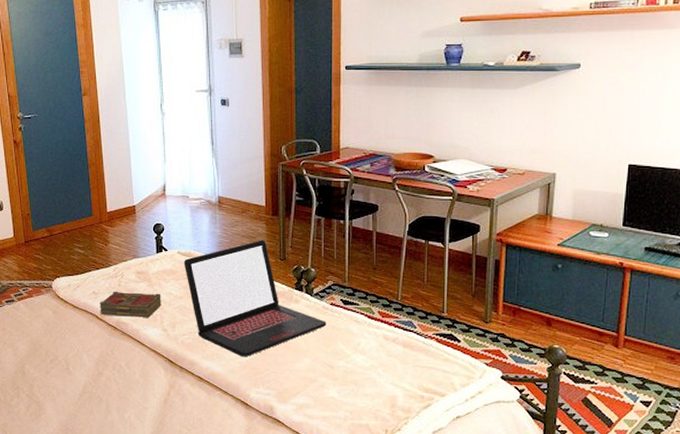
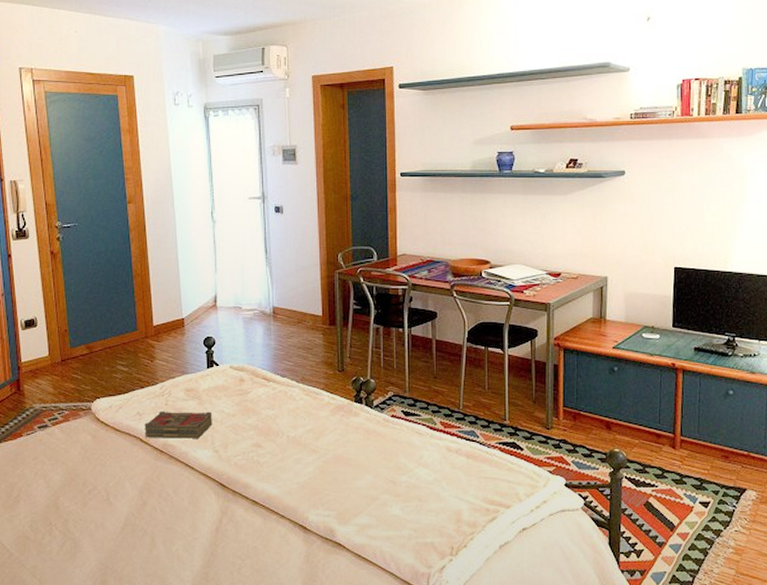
laptop: present [183,240,326,356] -> none [236,351,388,476]

